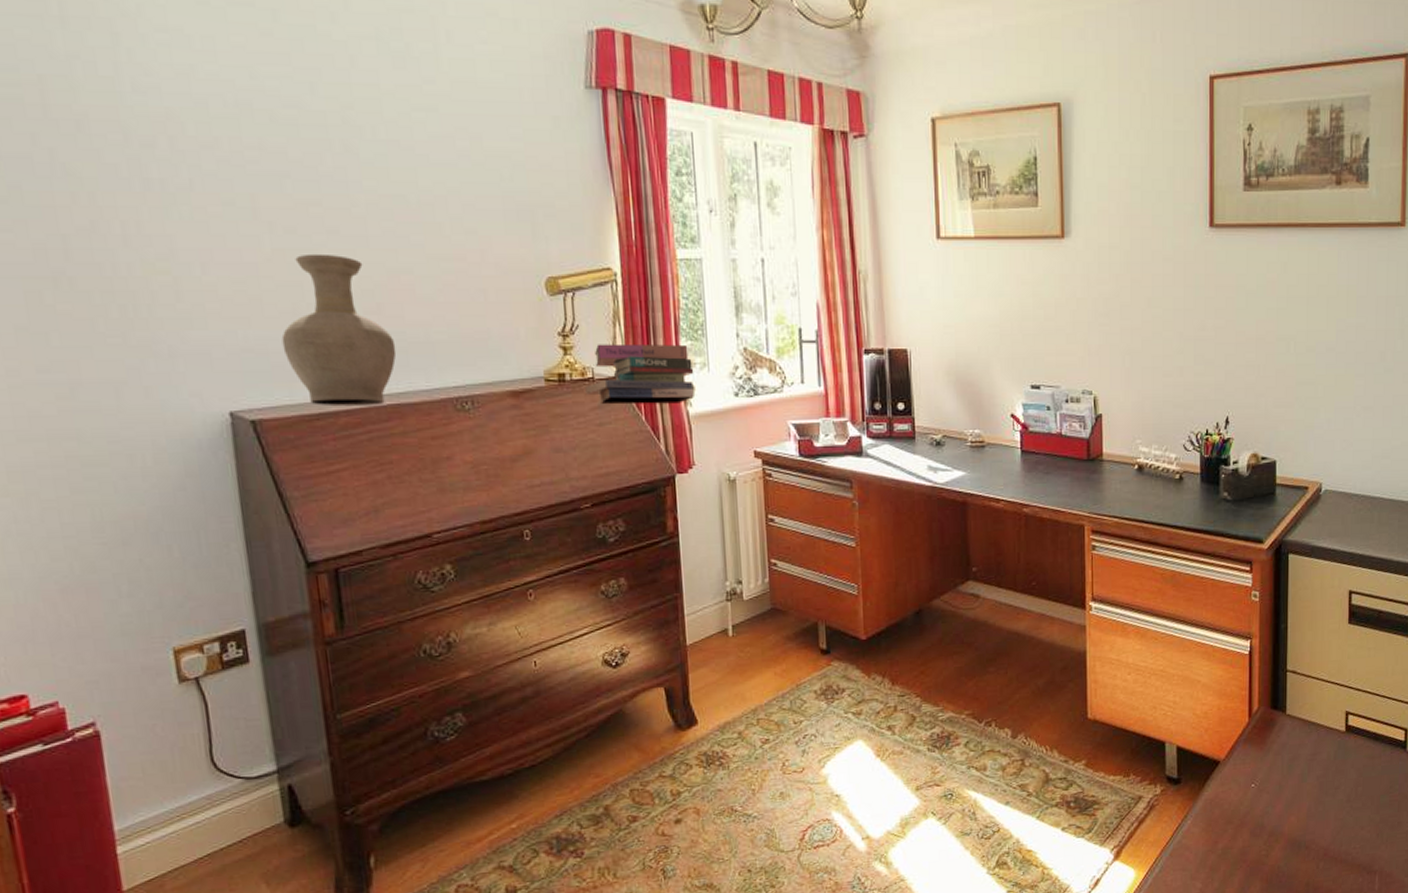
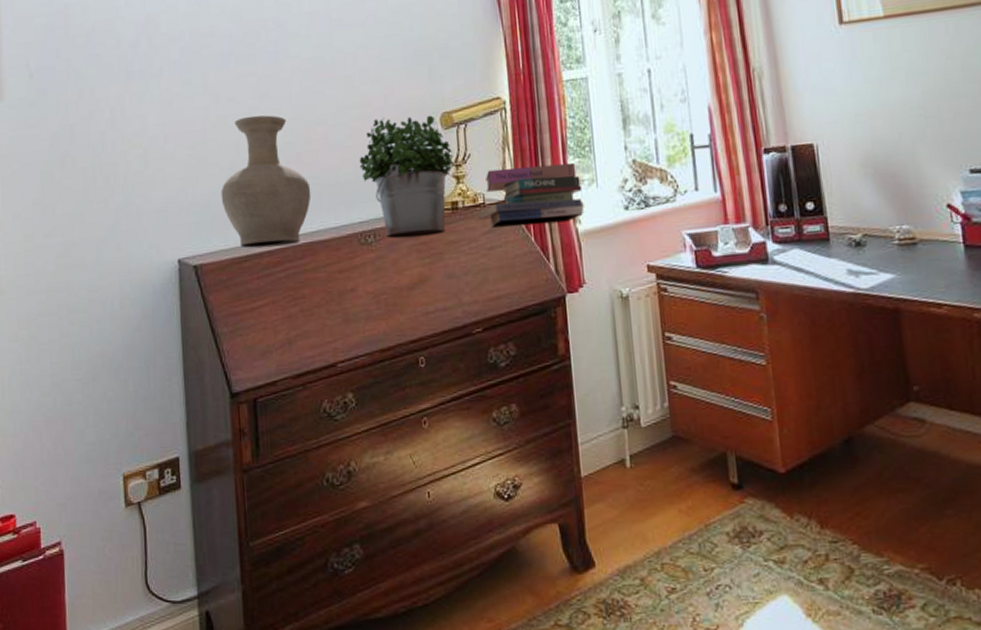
potted plant: none [452,273,561,408] -> present [359,115,454,239]

